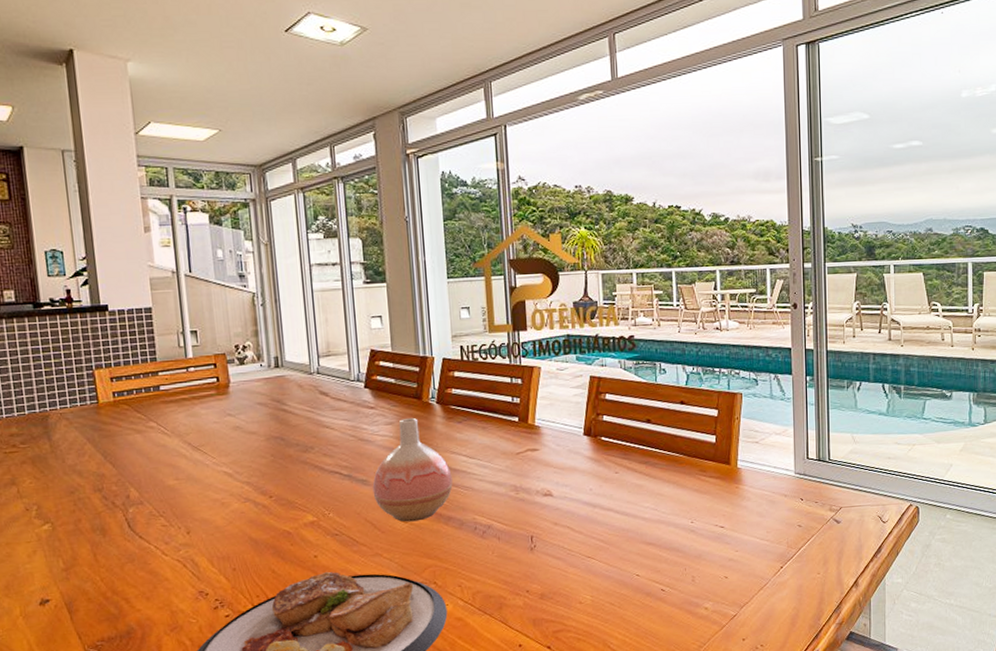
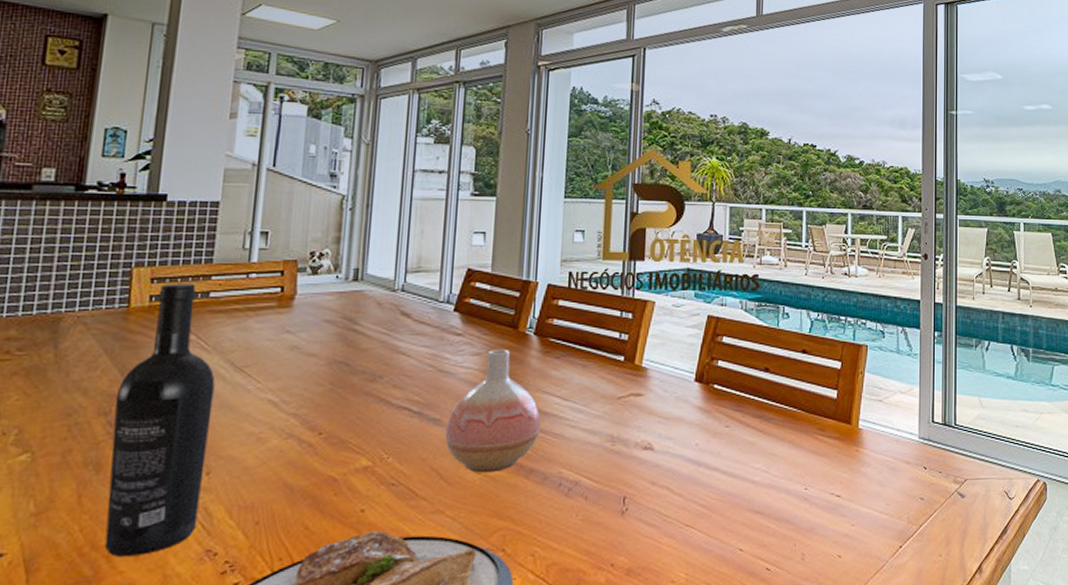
wine bottle: none [104,380,188,599] -> present [104,283,215,558]

